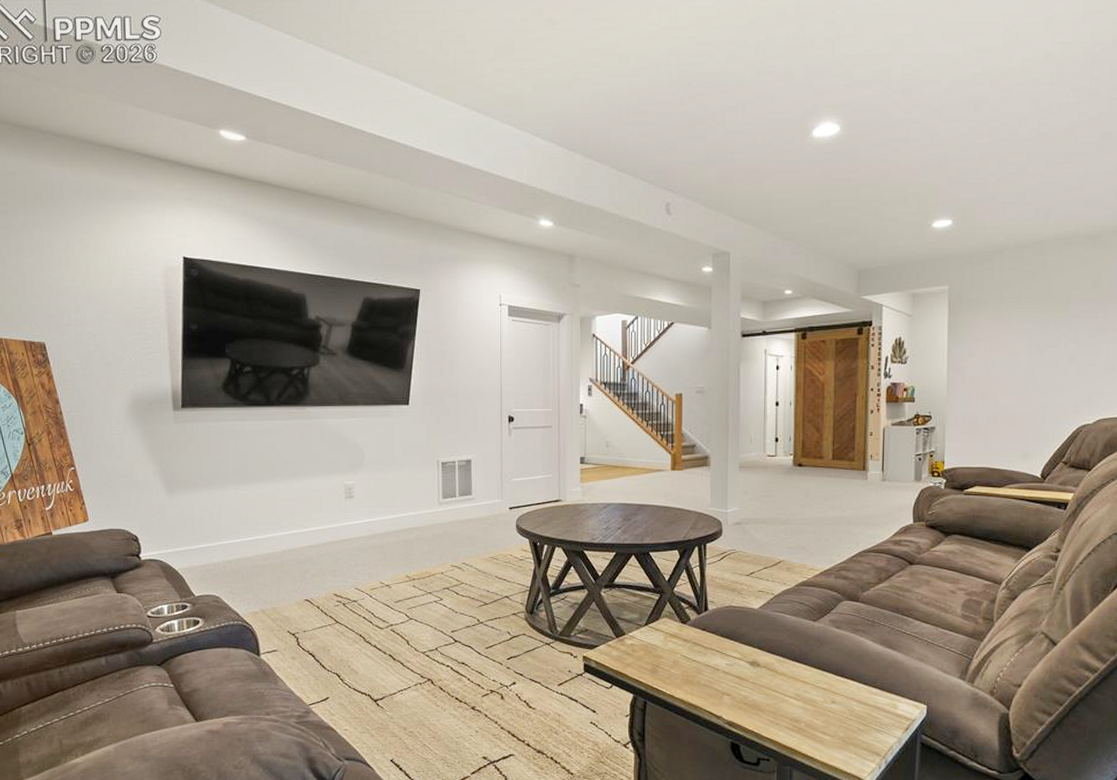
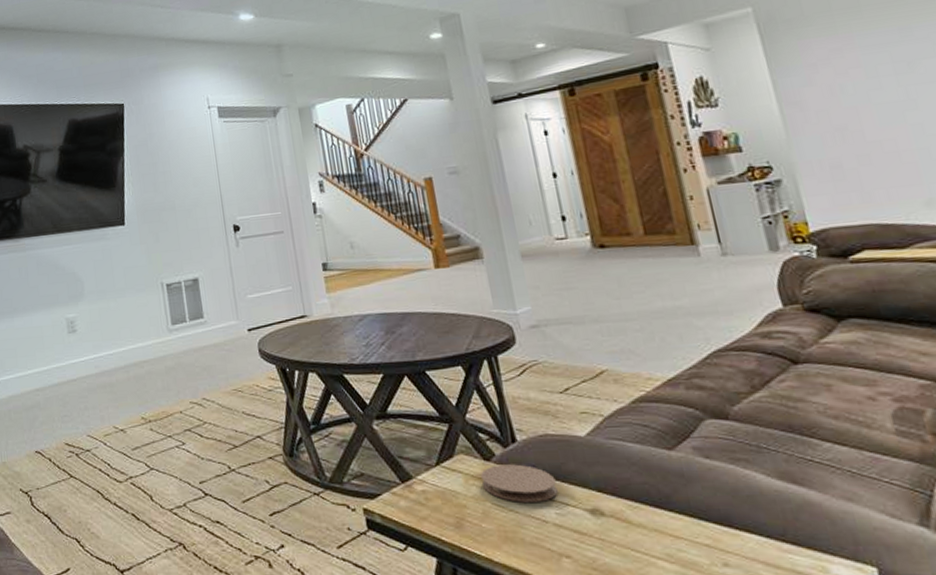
coaster: none [676,627,731,655] -> present [480,464,558,503]

